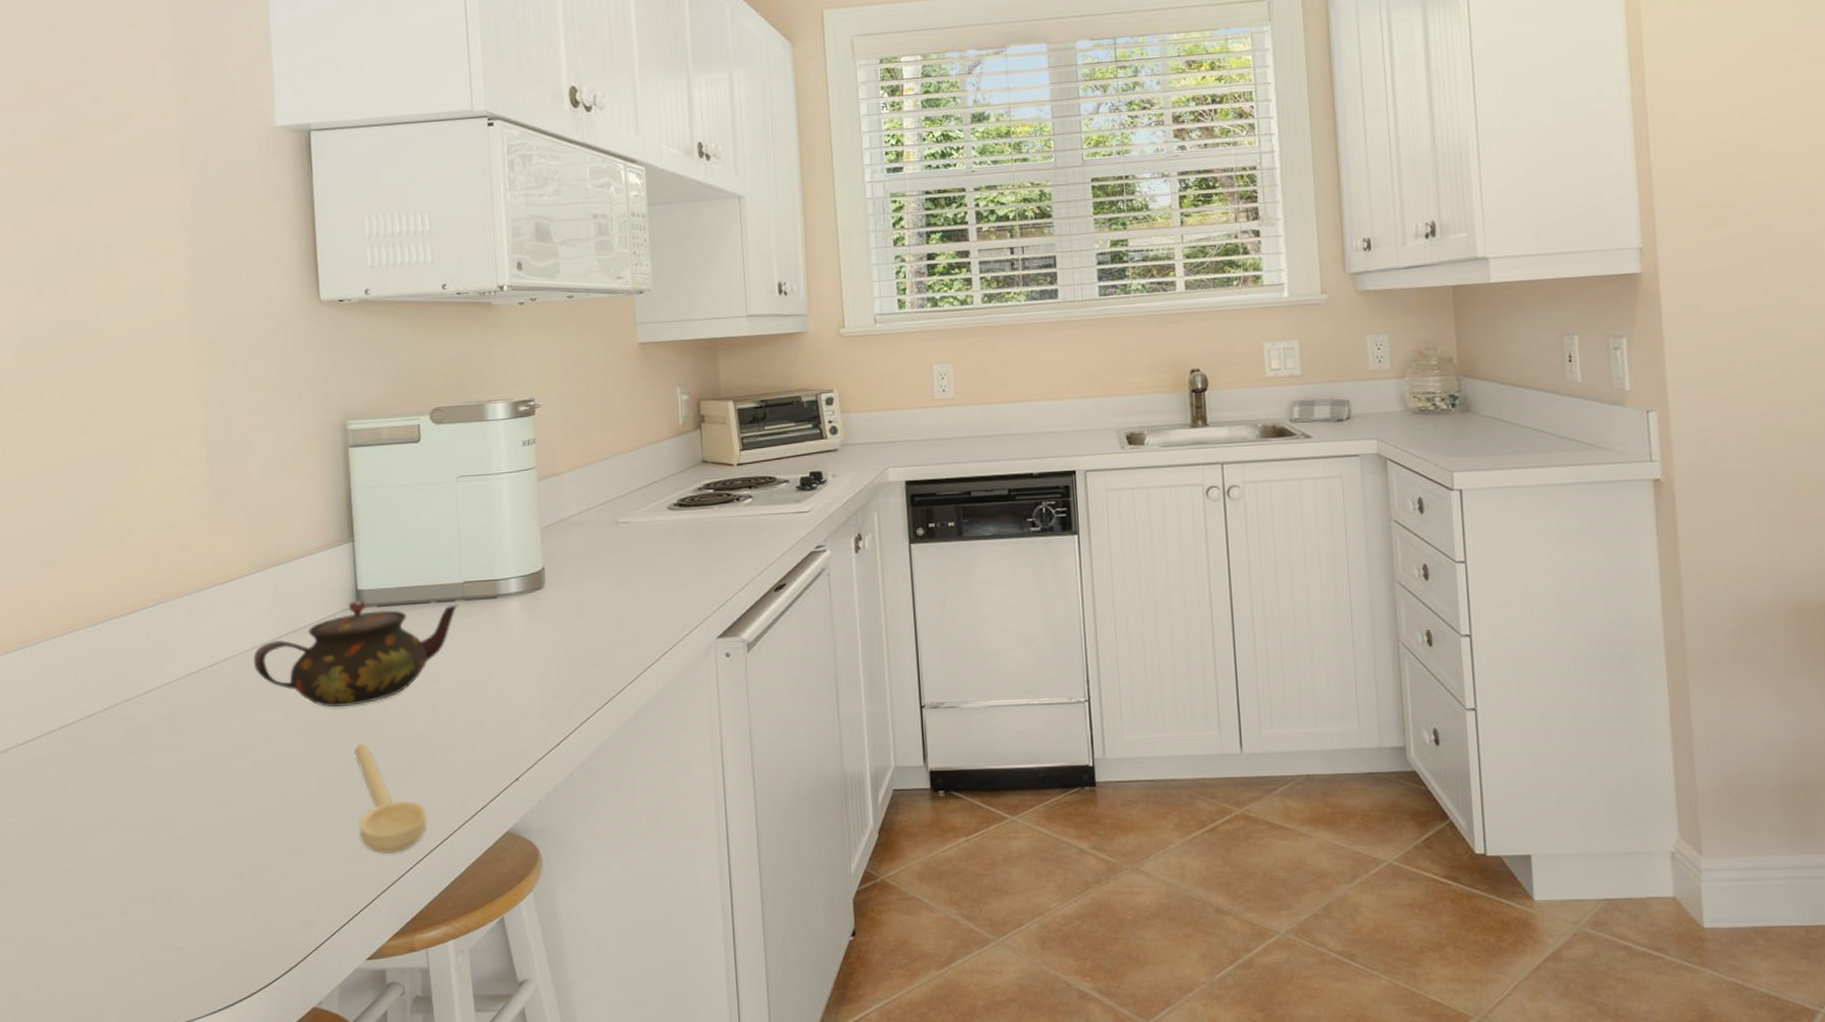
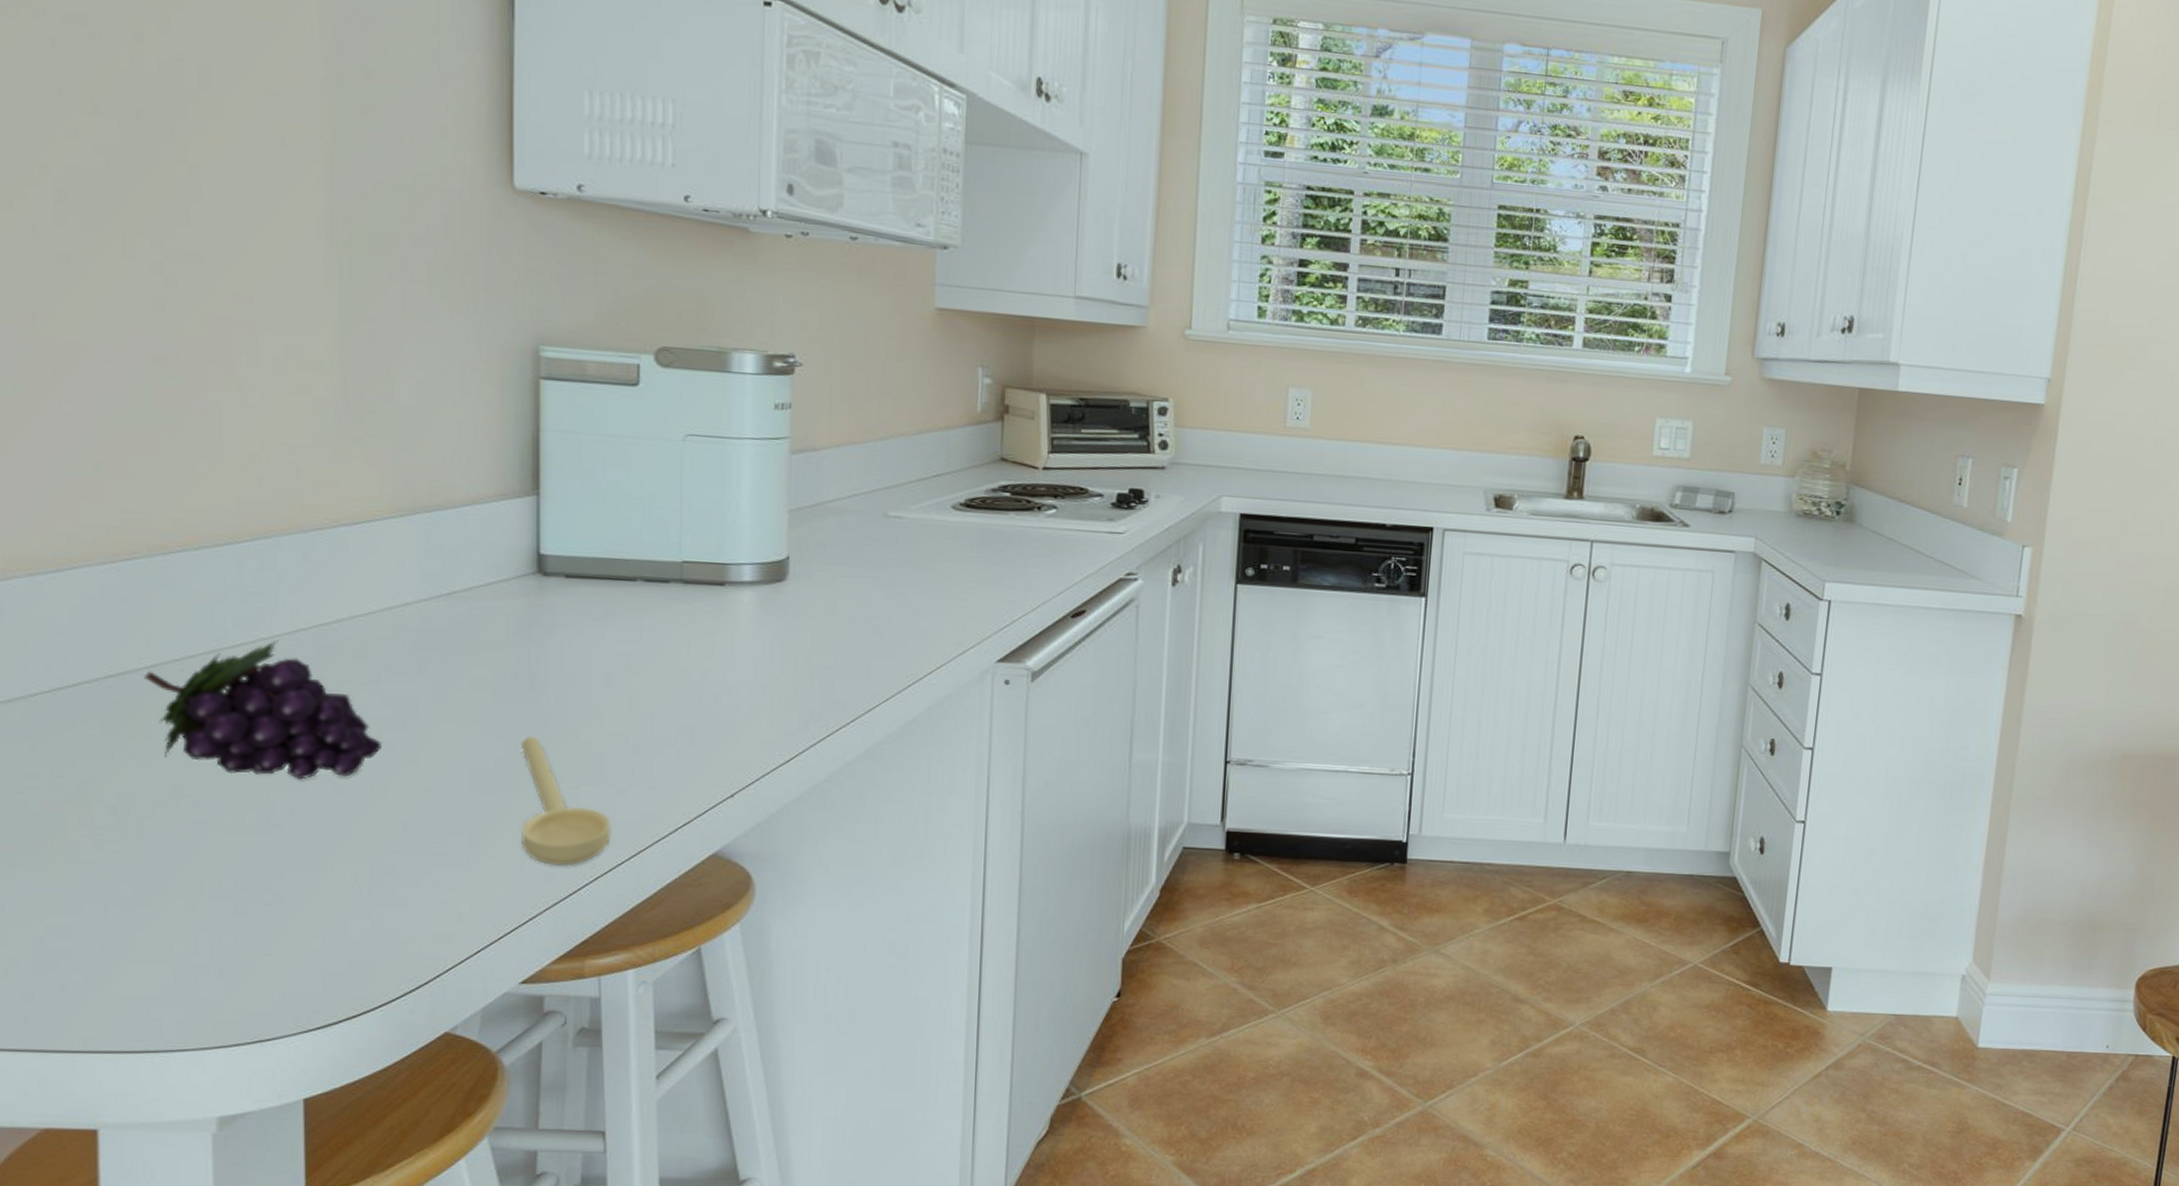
fruit: none [85,684,253,798] -> present [144,640,382,780]
teapot: present [253,600,459,708] -> none [389,566,674,692]

